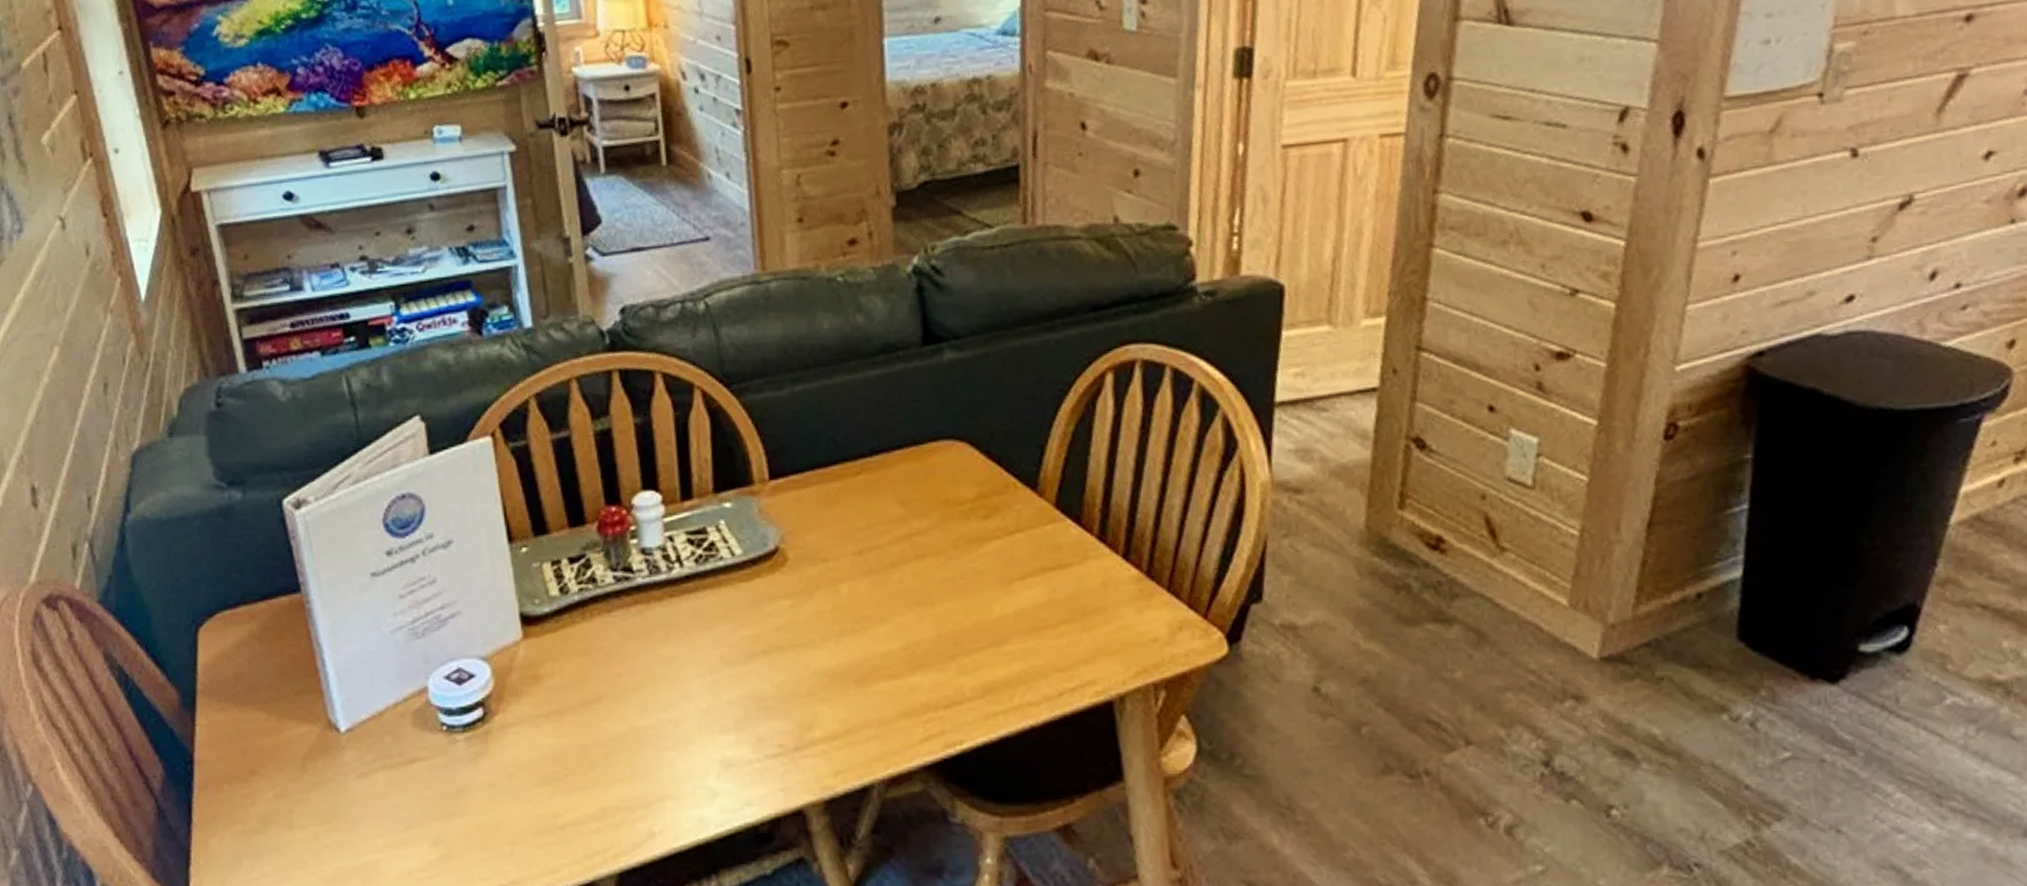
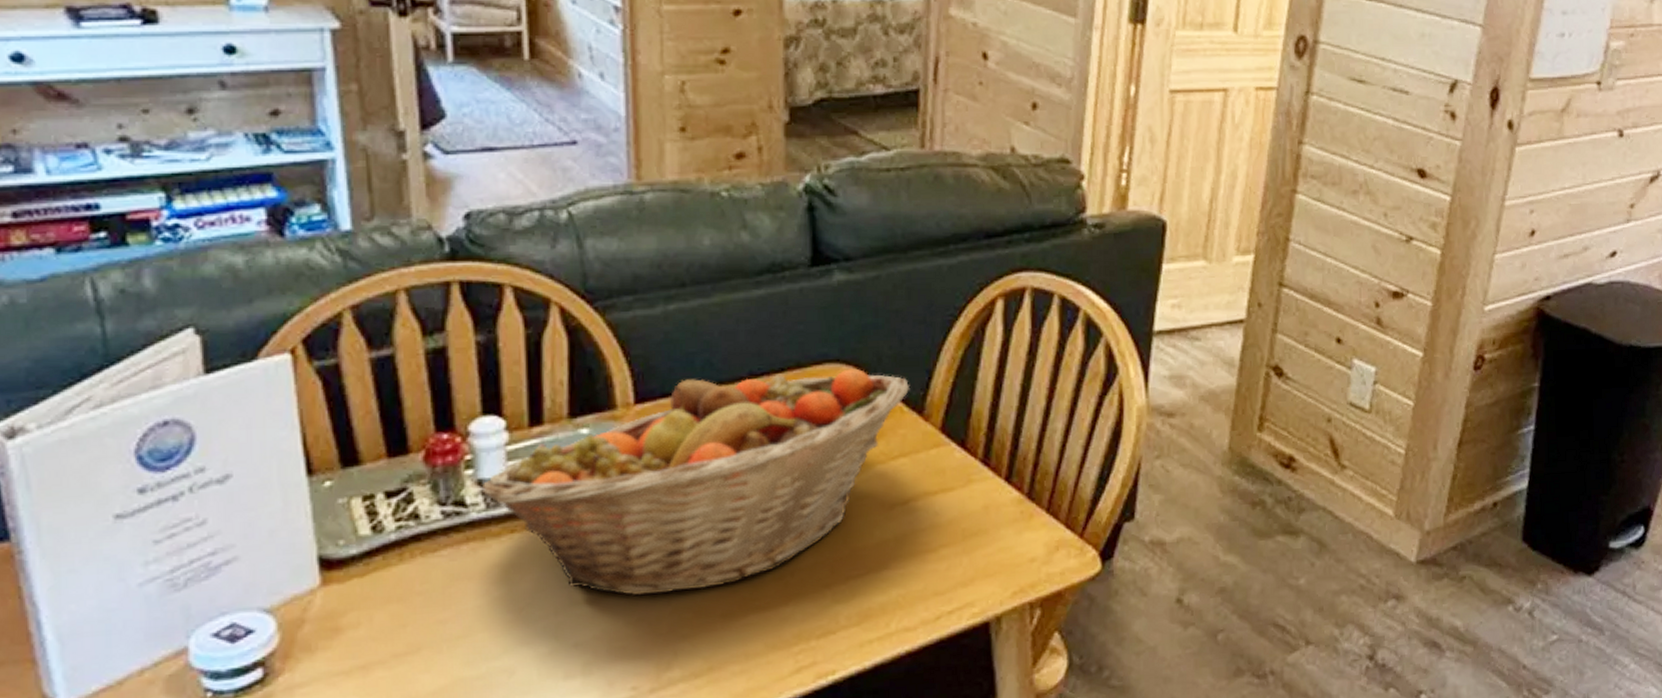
fruit basket: none [645,444,1023,660] -> present [483,368,911,596]

